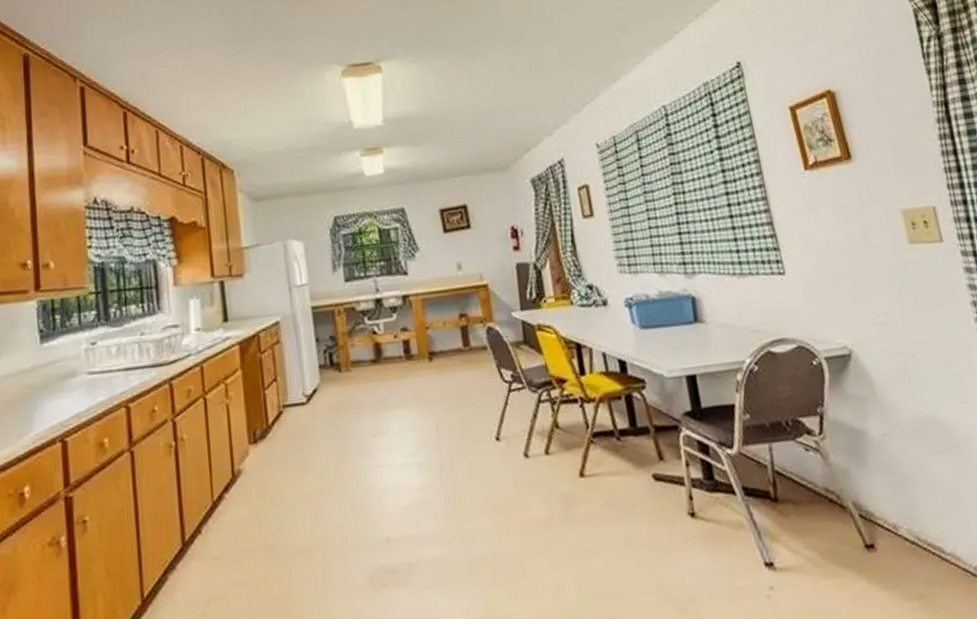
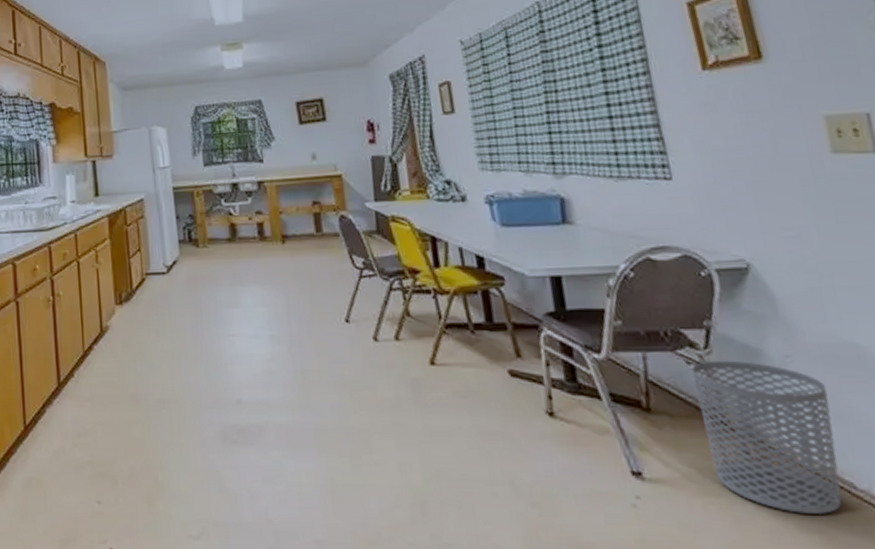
waste bin: none [809,443,935,583] -> present [691,360,842,514]

